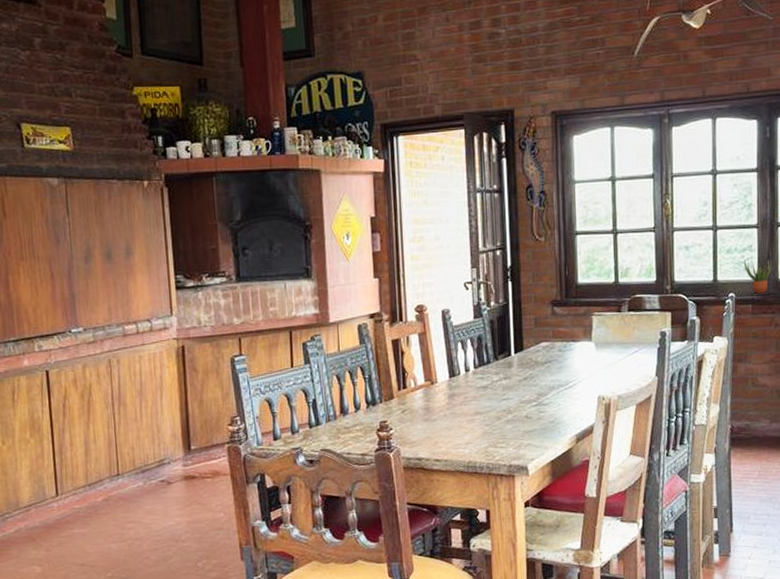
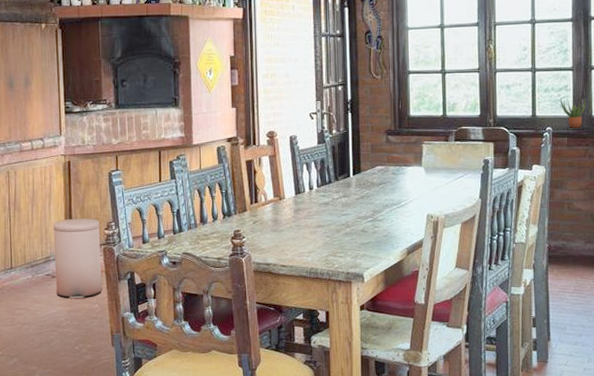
pedal bin: none [166,412,228,508] -> present [52,218,103,299]

